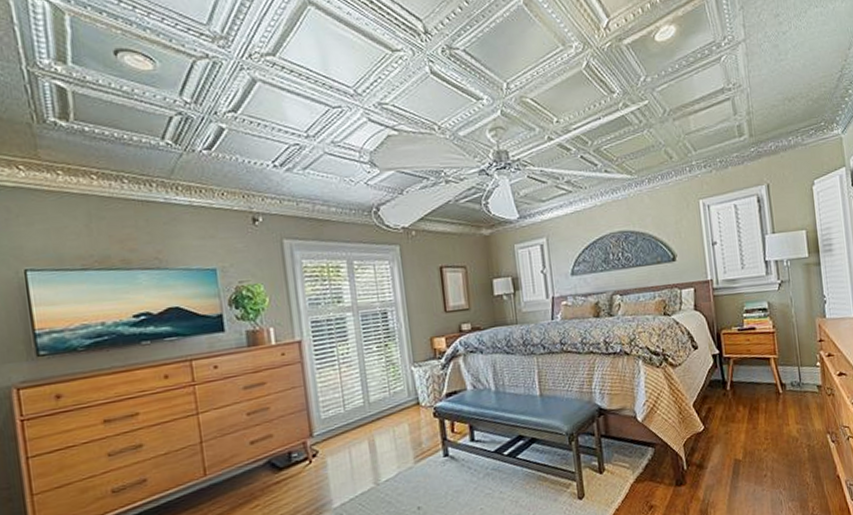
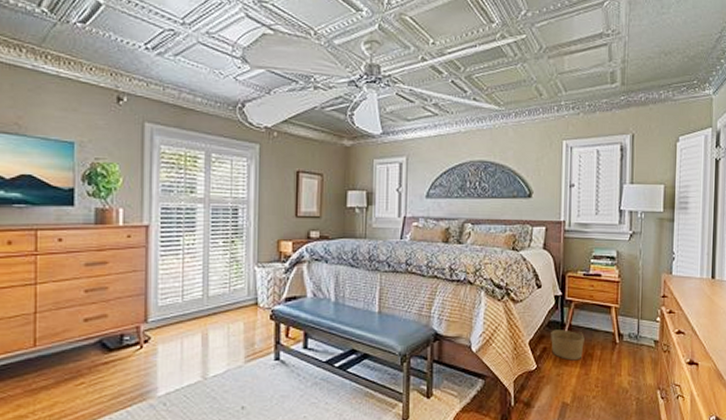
basket: none [713,387,748,417] -> present [551,329,584,361]

